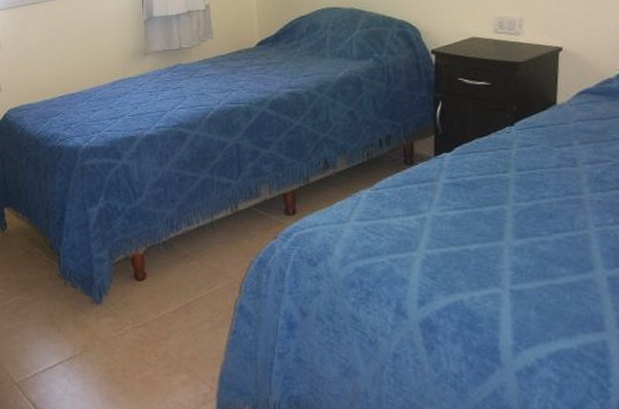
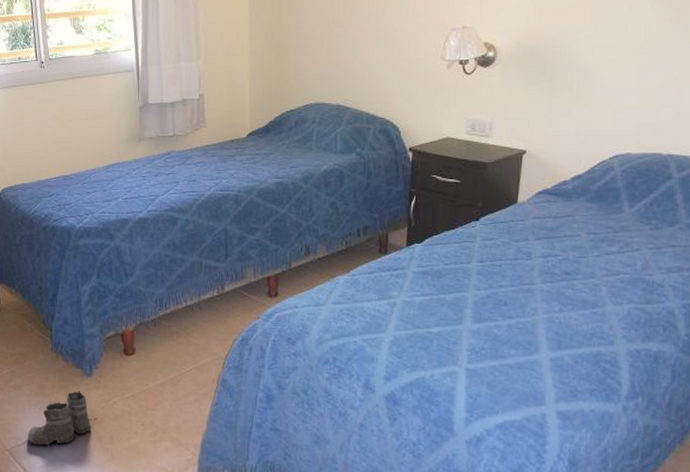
boots: none [36,318,108,385] -> present [27,389,97,452]

